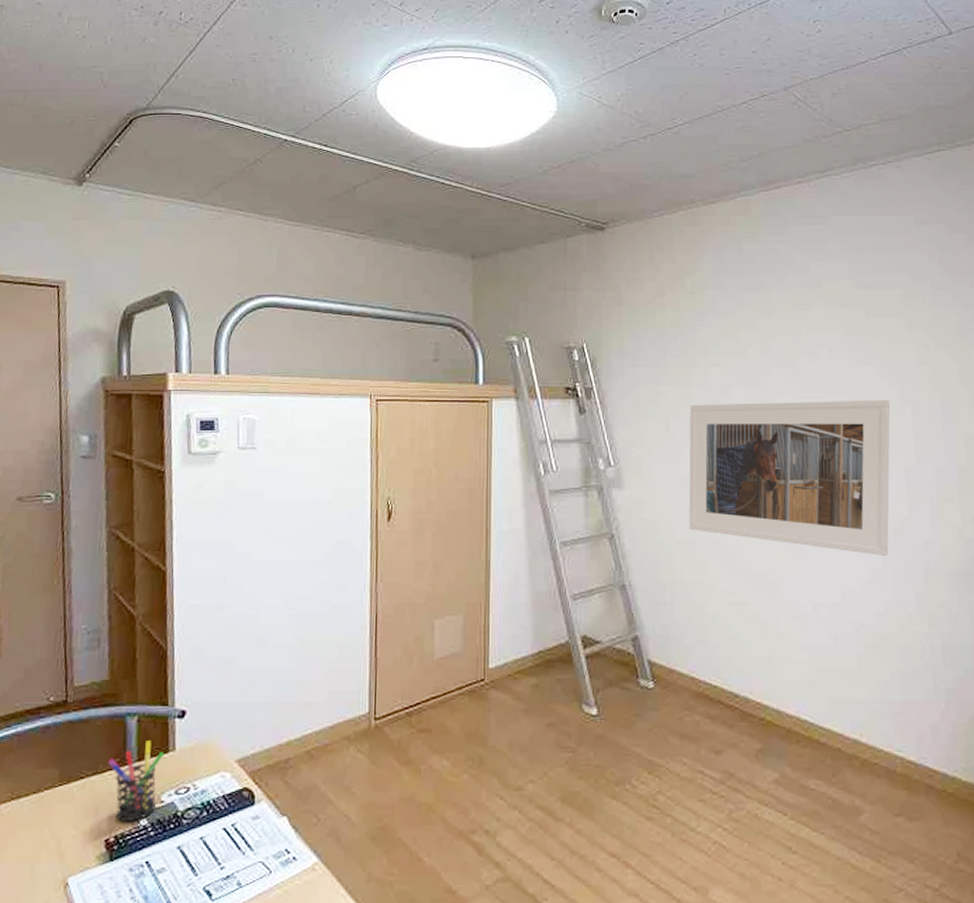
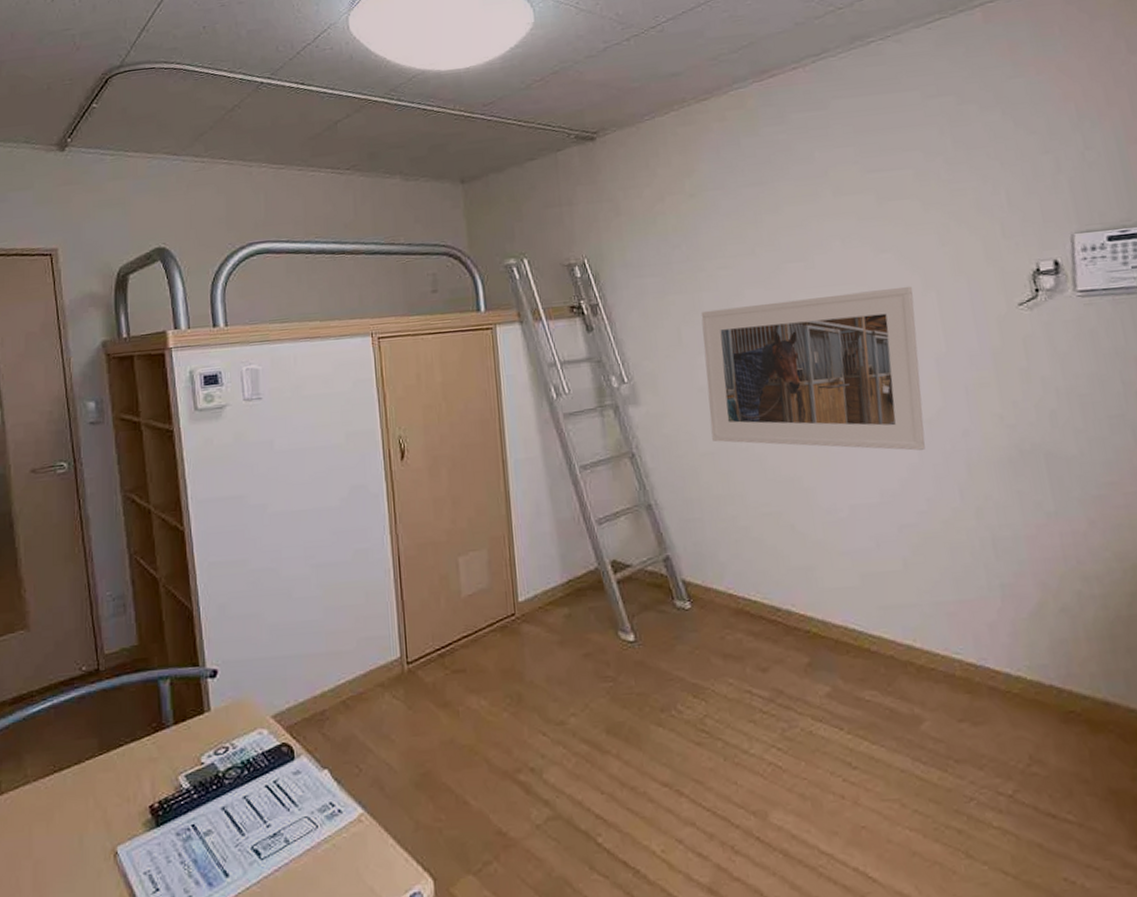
pen holder: present [107,740,165,823] -> none [144,703,200,787]

